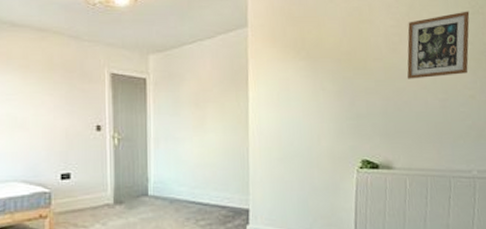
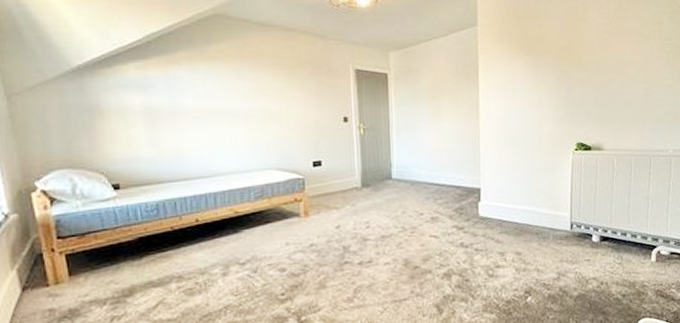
picture frame: present [406,11,470,79] -> none [615,10,669,71]

